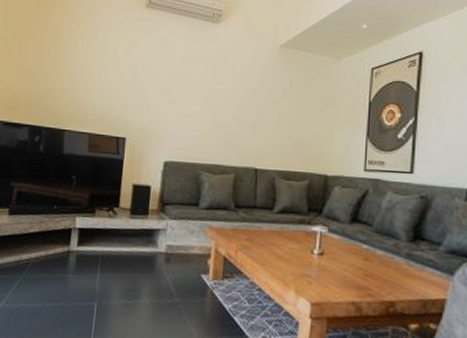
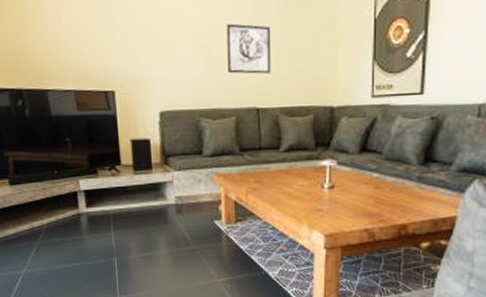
wall art: none [232,91,276,138] -> present [226,23,271,74]

